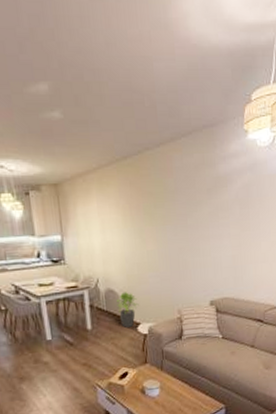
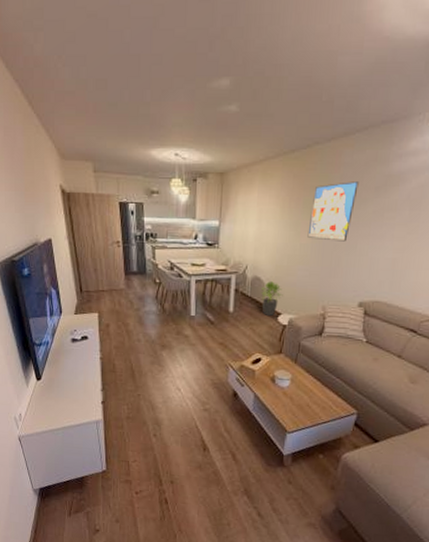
wall art: none [152,185,192,245] -> present [307,181,359,242]

